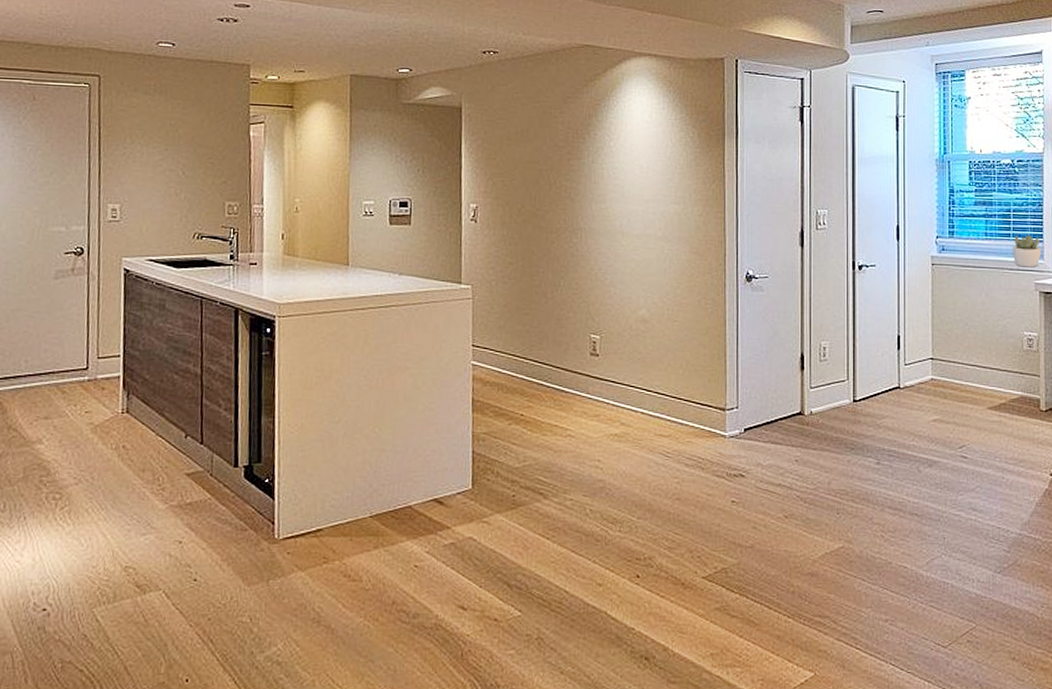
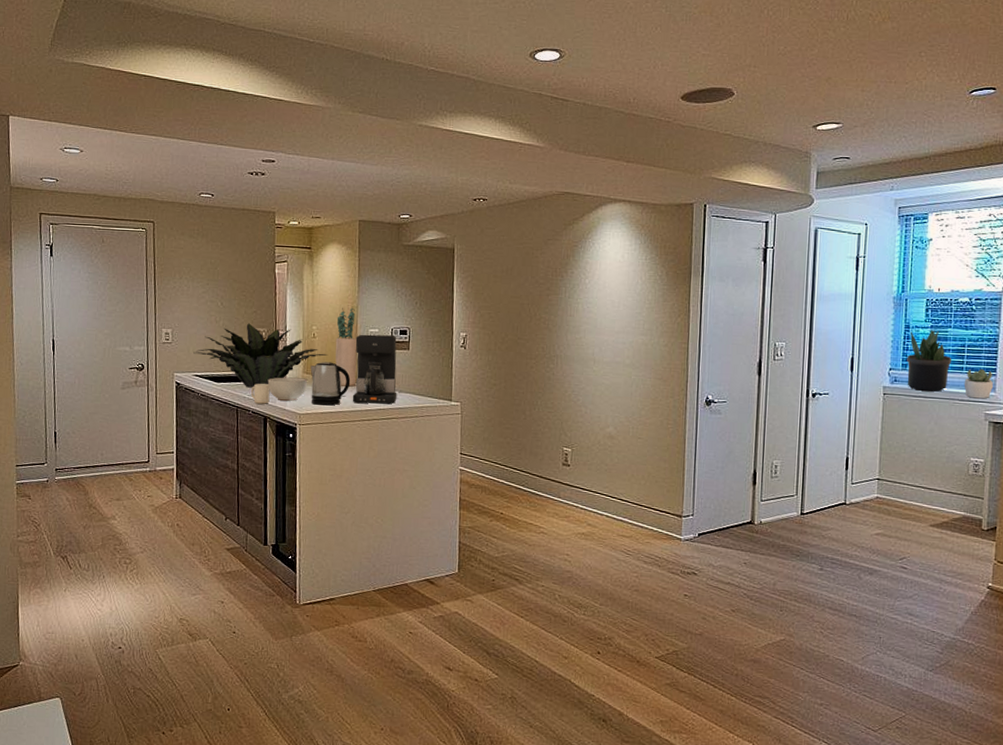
plant: none [147,196,314,274] -> present [193,323,329,388]
cup: none [219,267,243,293] -> present [251,383,270,404]
bowl: none [239,259,288,288] -> present [267,377,307,401]
kettle: none [292,240,341,293] -> present [310,361,351,406]
vase: none [322,174,349,270] -> present [335,306,357,387]
coffee maker: none [343,207,397,290] -> present [352,334,397,404]
planter: none [953,194,999,261] -> present [907,330,952,392]

